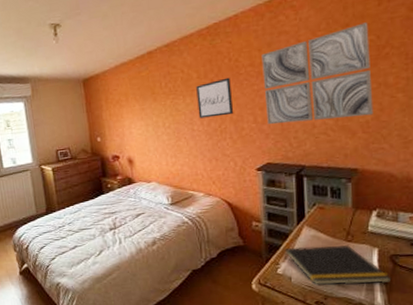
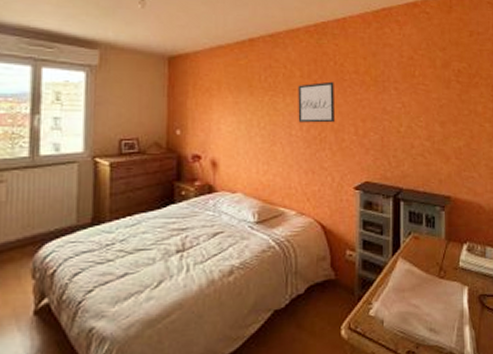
wall art: present [261,22,374,125] -> none [366,50,465,142]
notepad: present [284,245,392,285] -> none [378,282,480,330]

